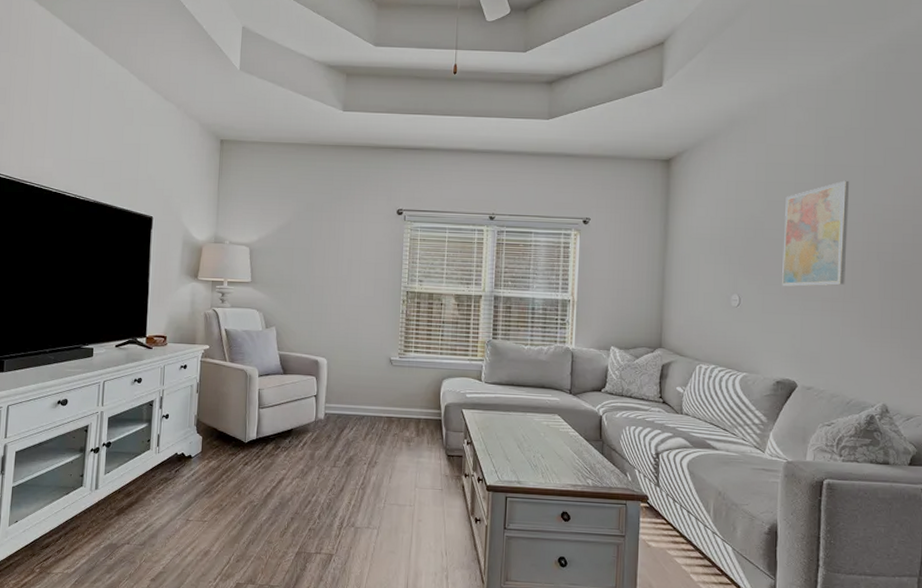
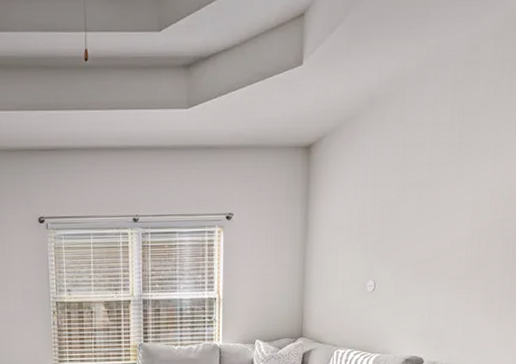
wall art: present [782,180,850,287] -> none [414,157,481,269]

